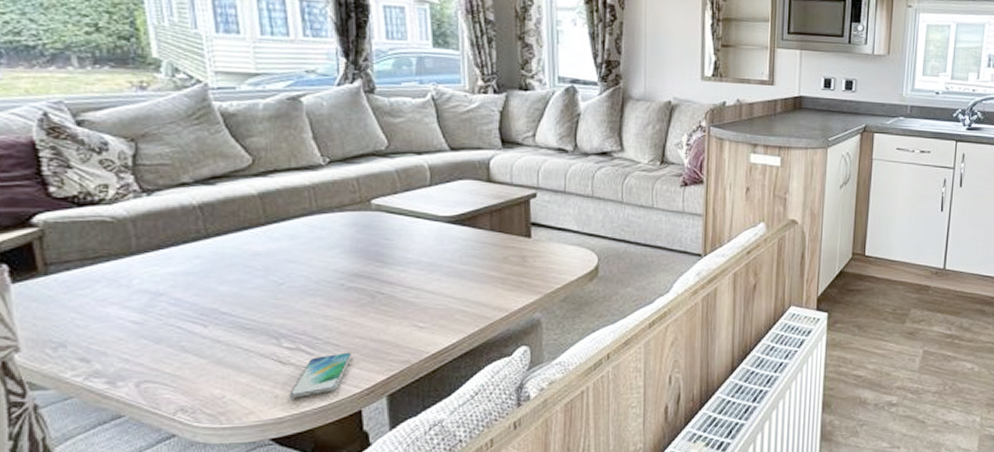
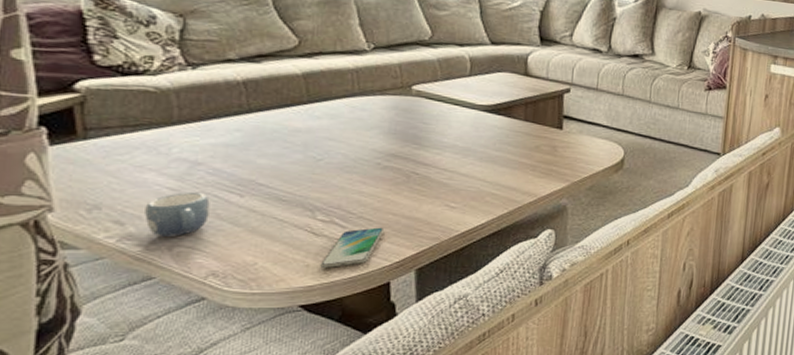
mug: none [110,324,174,374] -> present [145,191,210,238]

